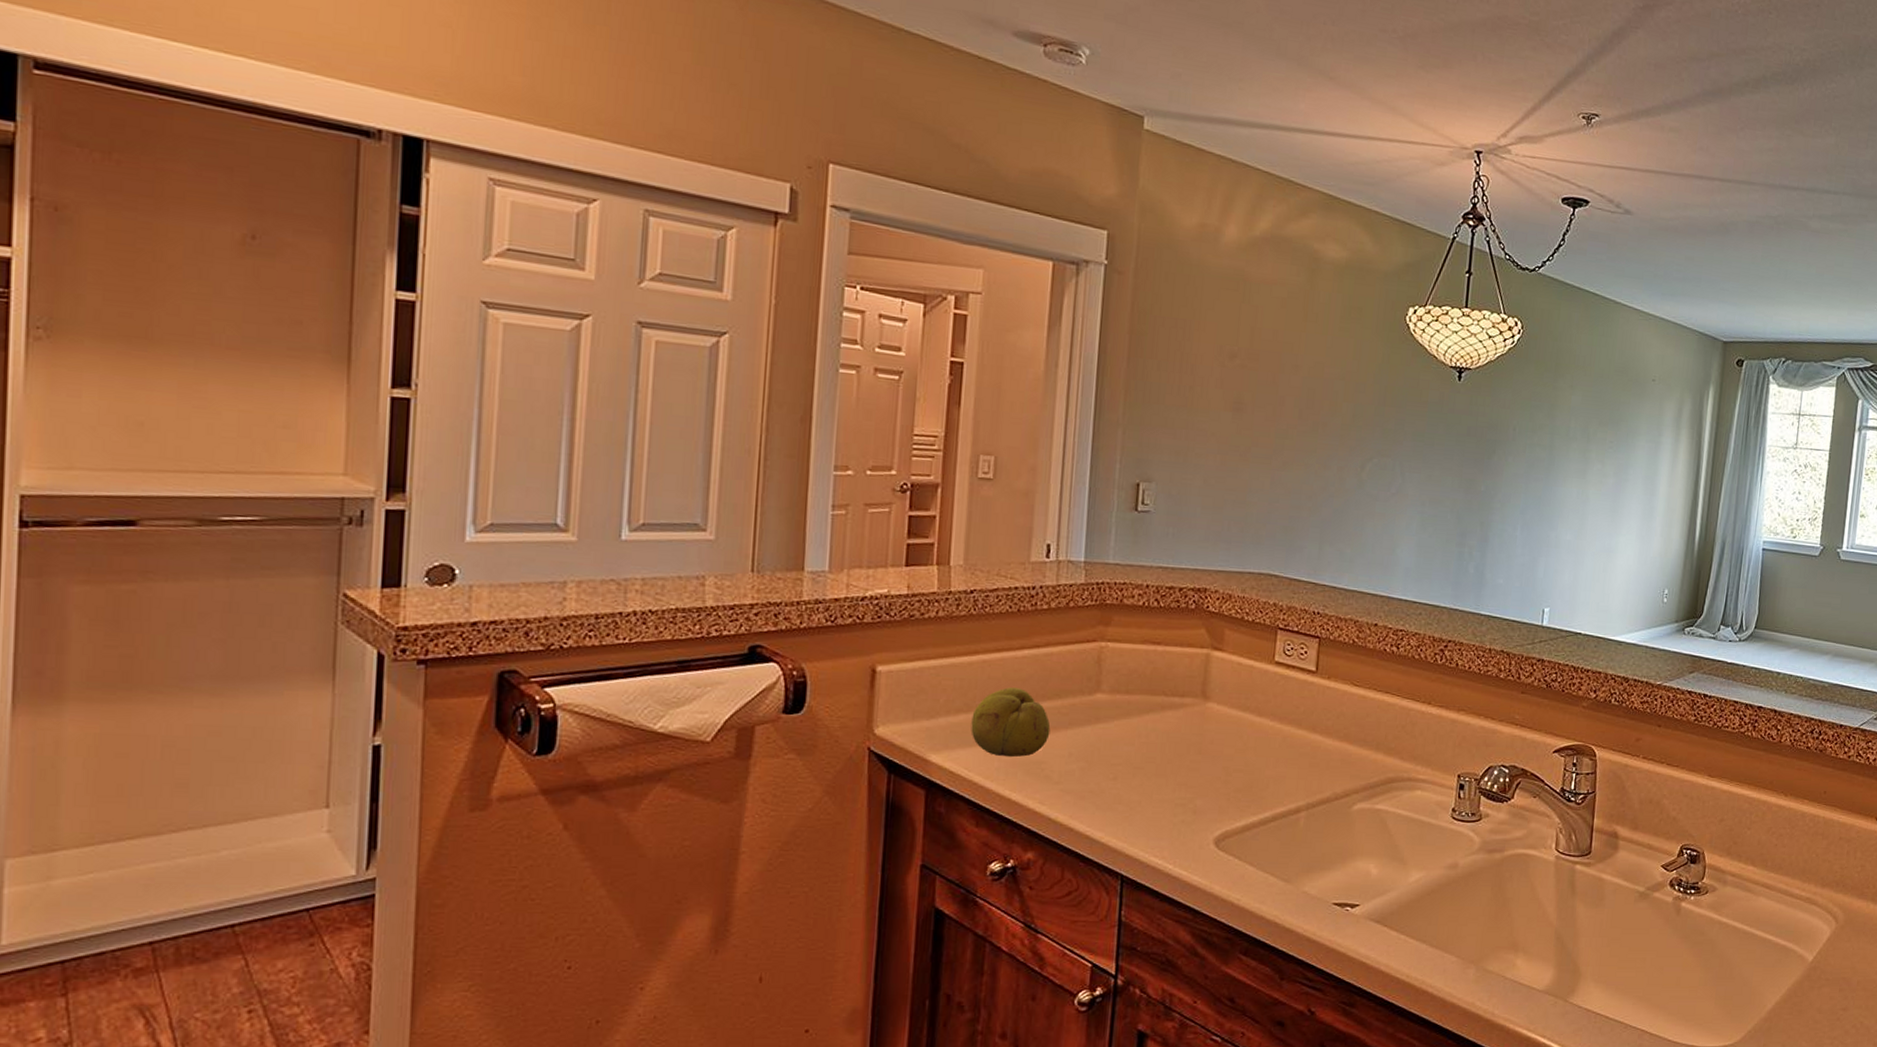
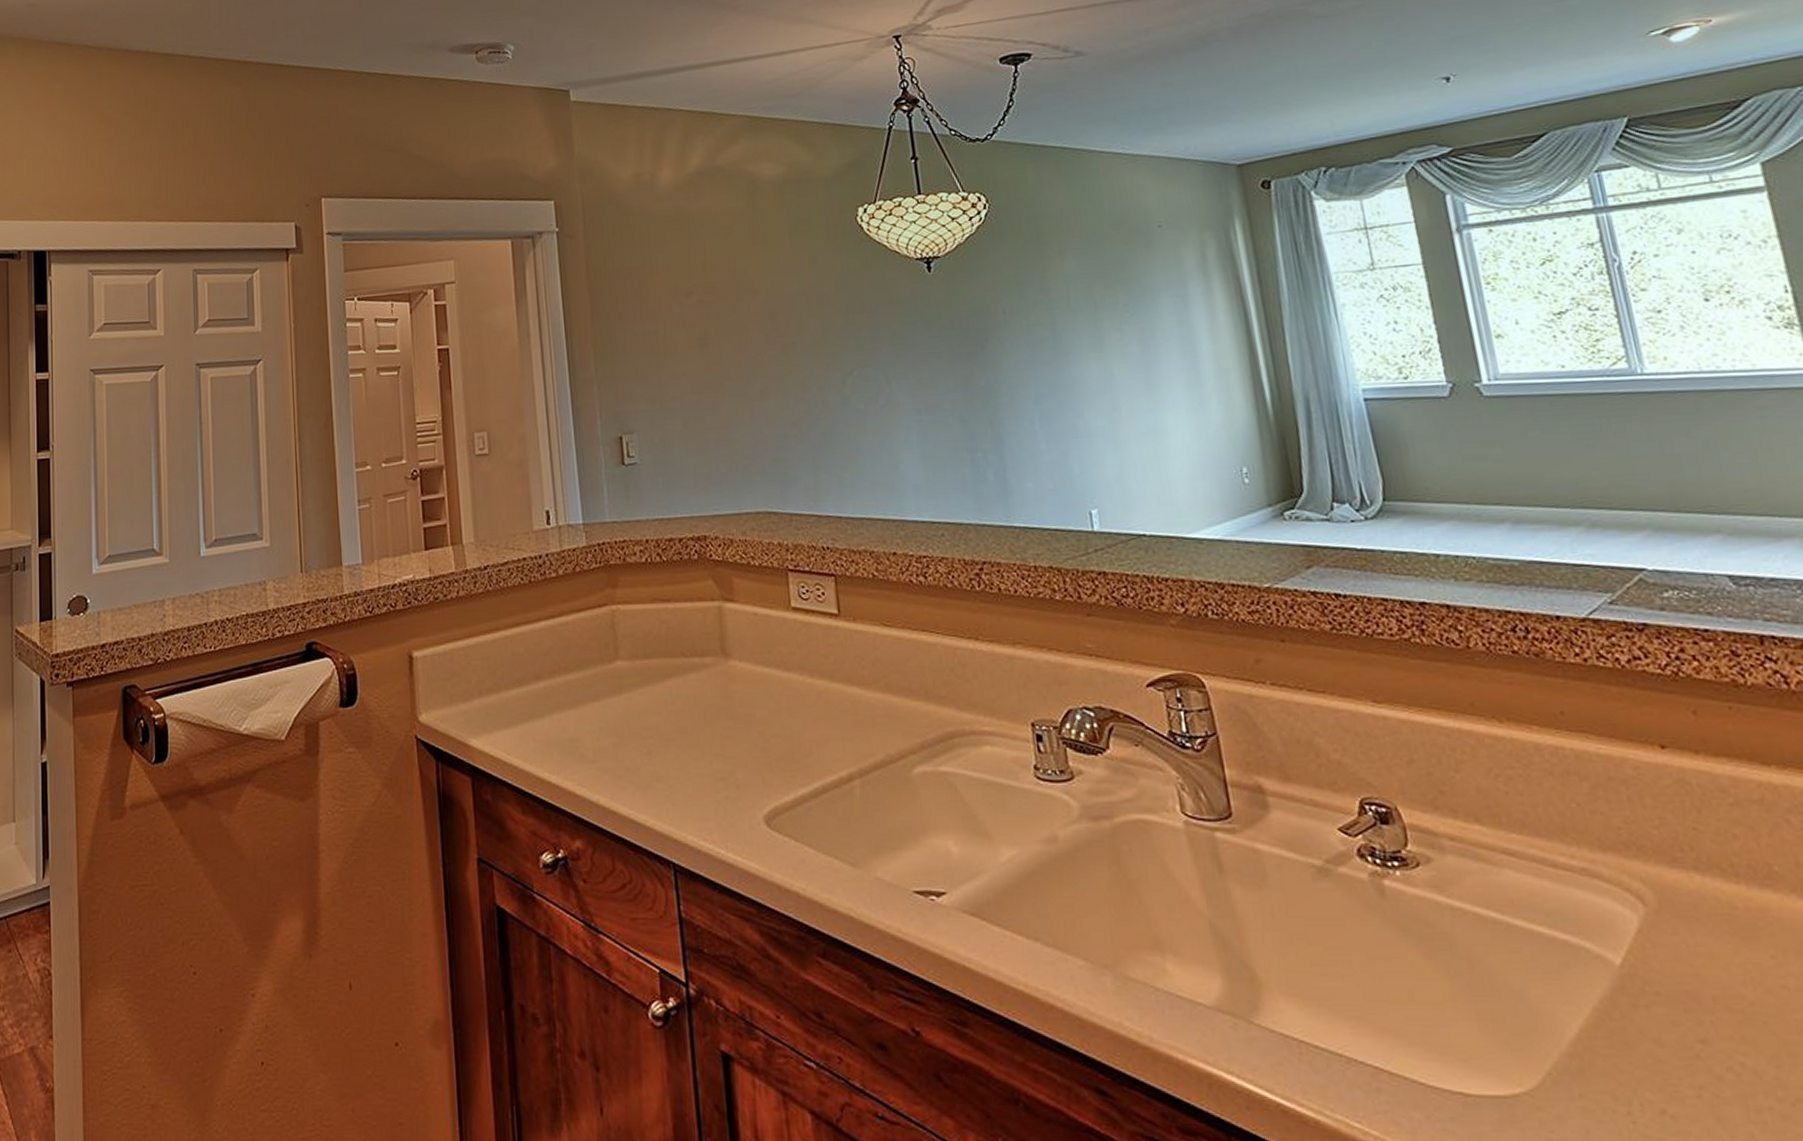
fruit: present [971,687,1051,758] -> none [502,662,578,737]

